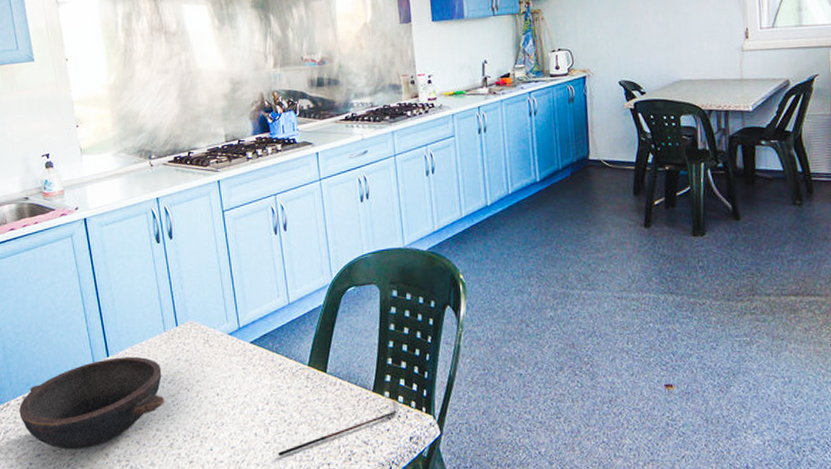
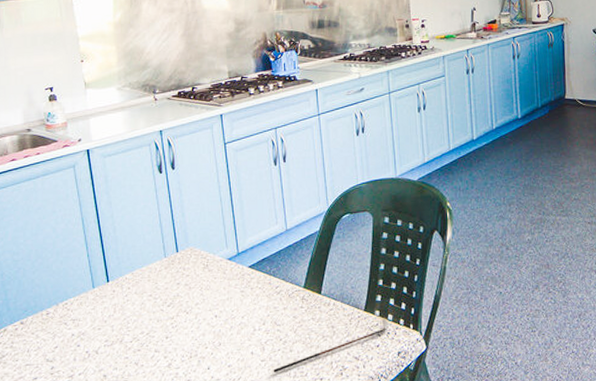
bowl: present [19,356,165,449] -> none [16,281,164,372]

